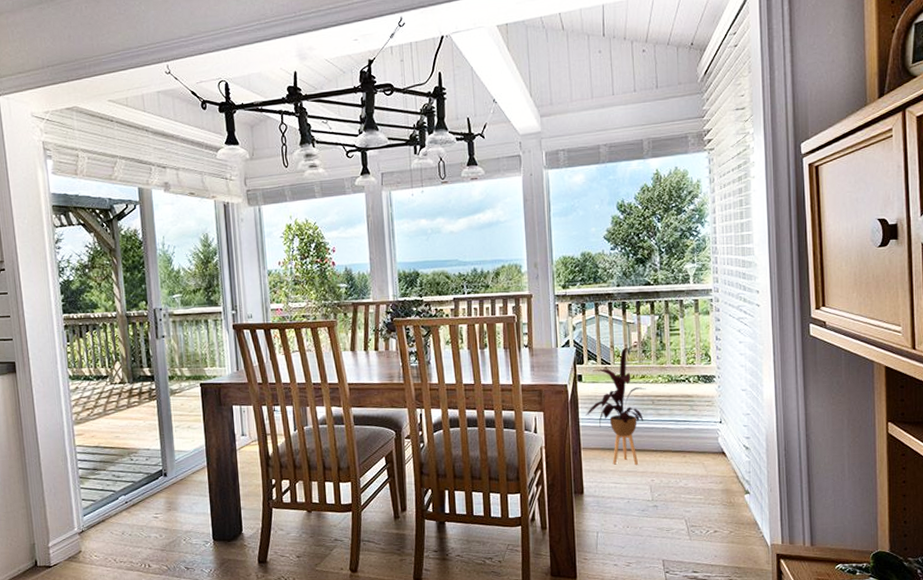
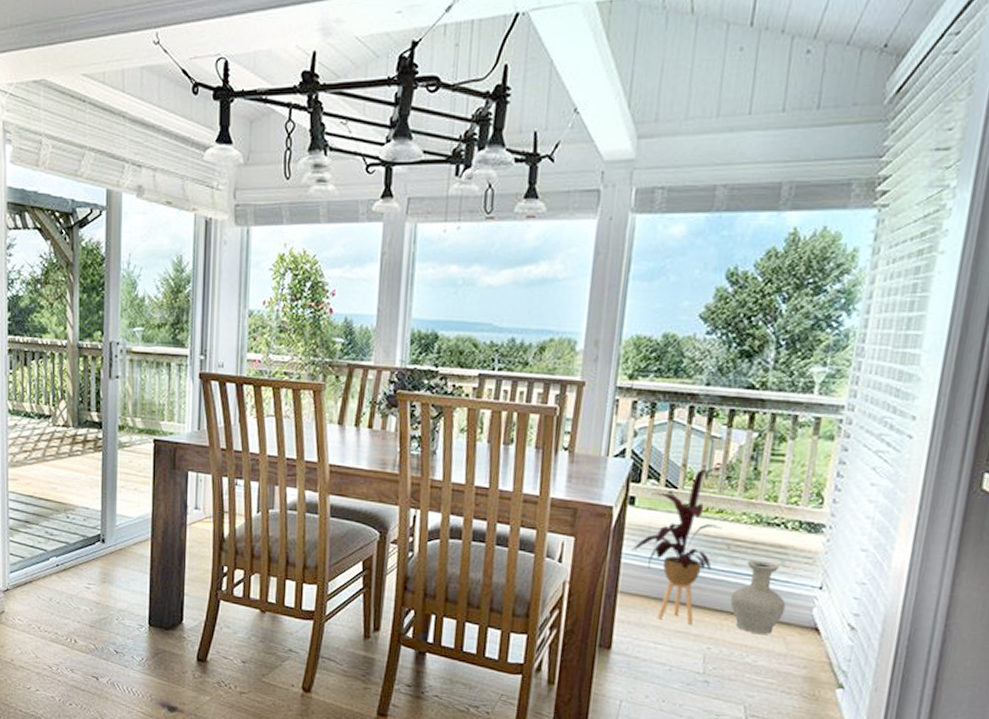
vase: none [661,408,700,463] -> present [730,560,786,634]

